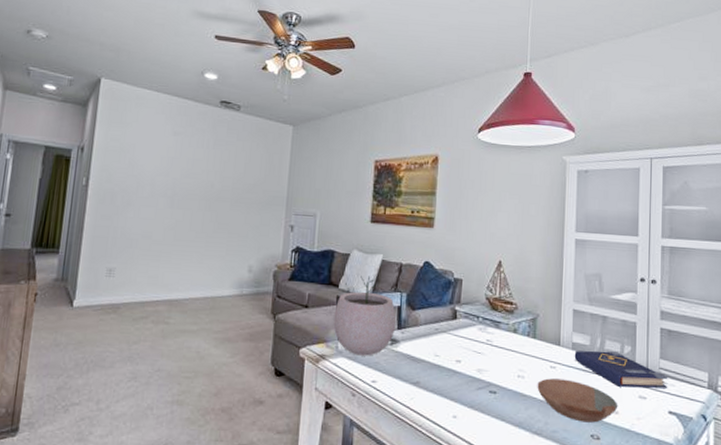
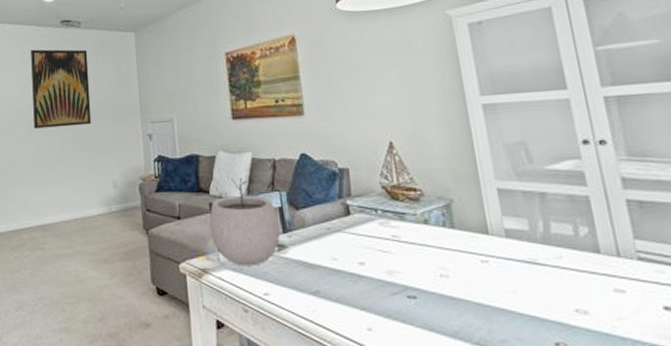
wall art: none [176,124,243,208] -> present [31,49,92,129]
bowl: present [537,378,618,423] -> none [467,275,587,327]
book: present [574,351,668,389] -> none [510,235,655,279]

